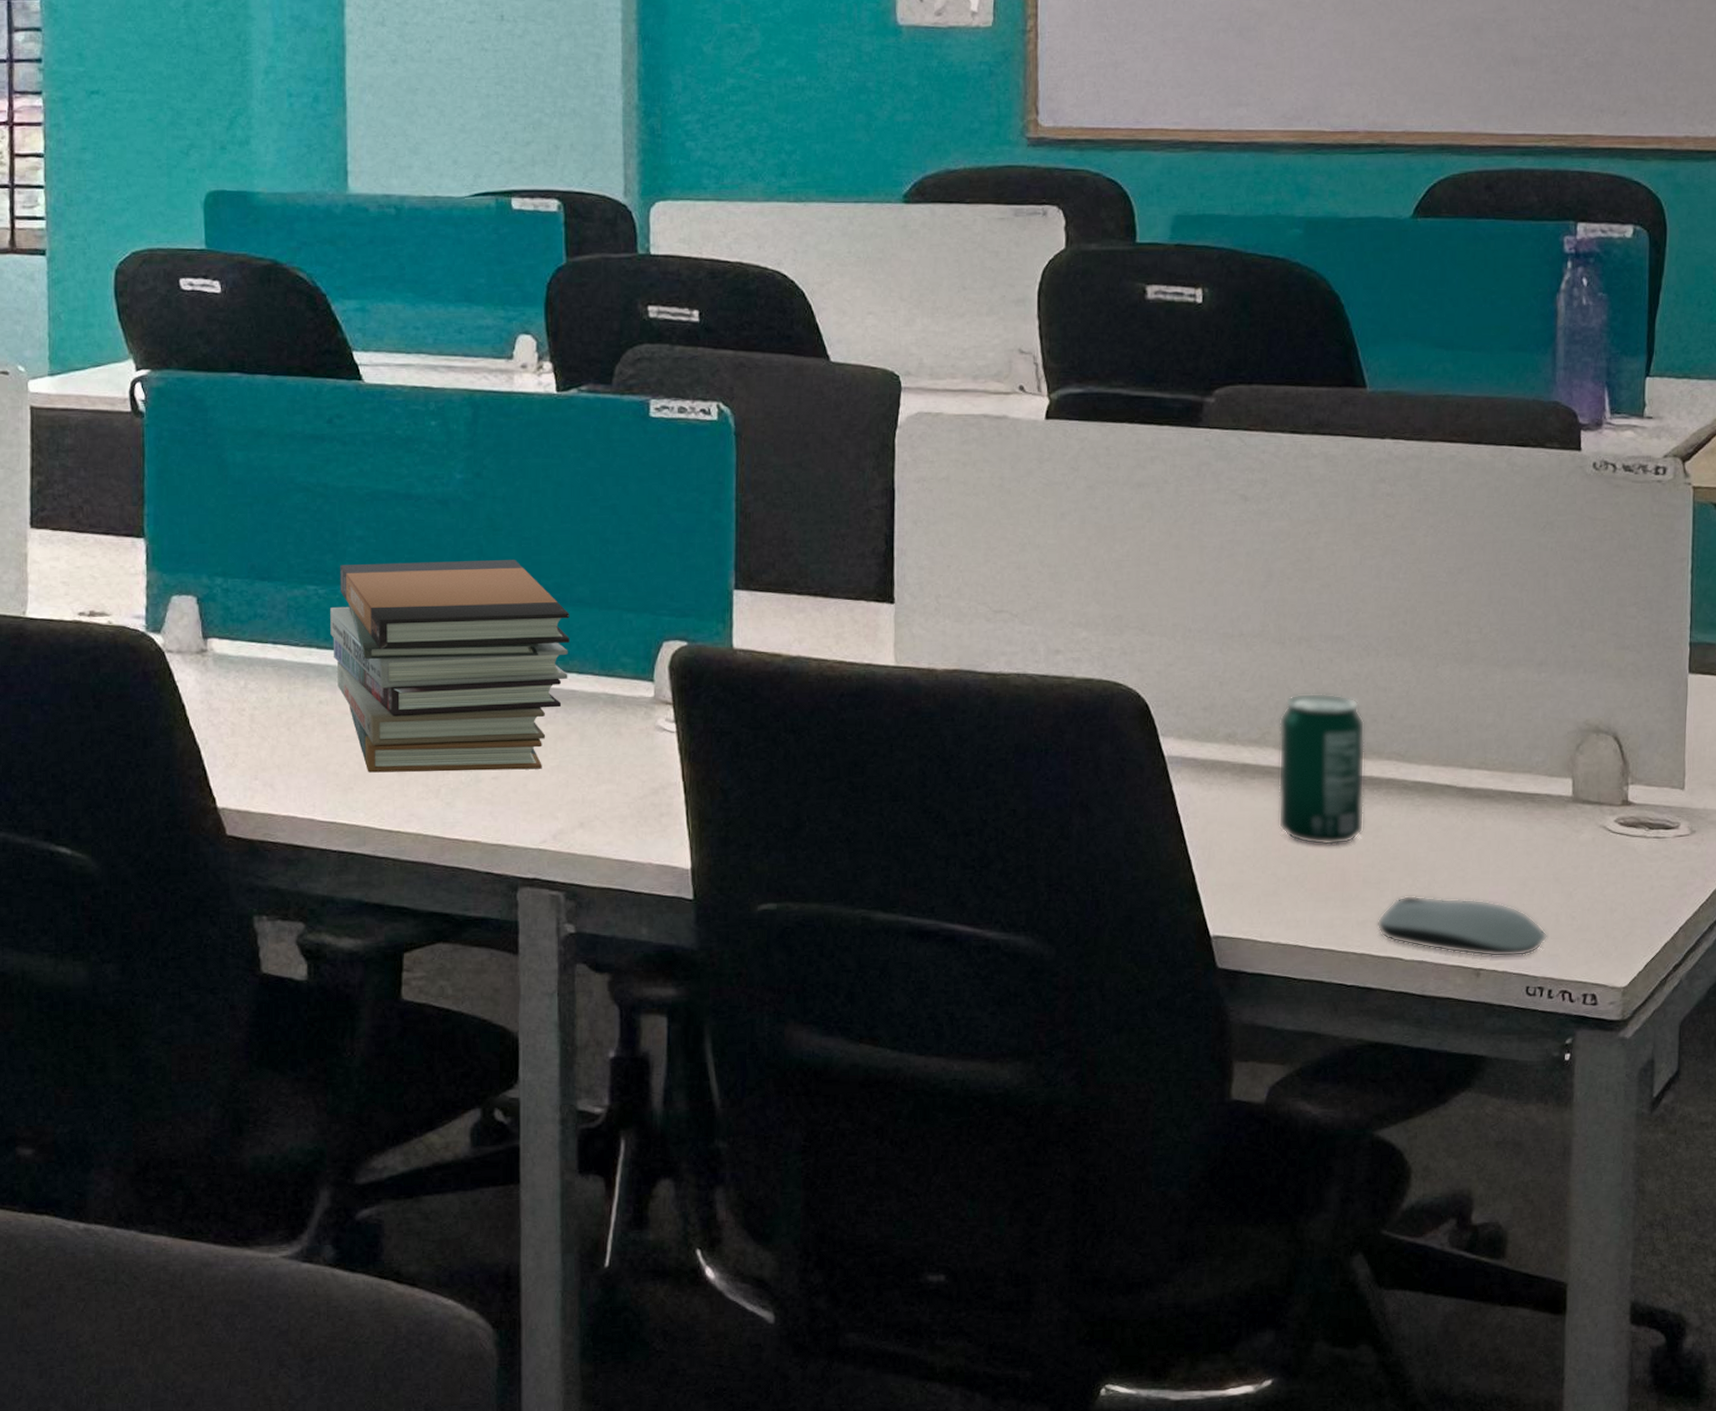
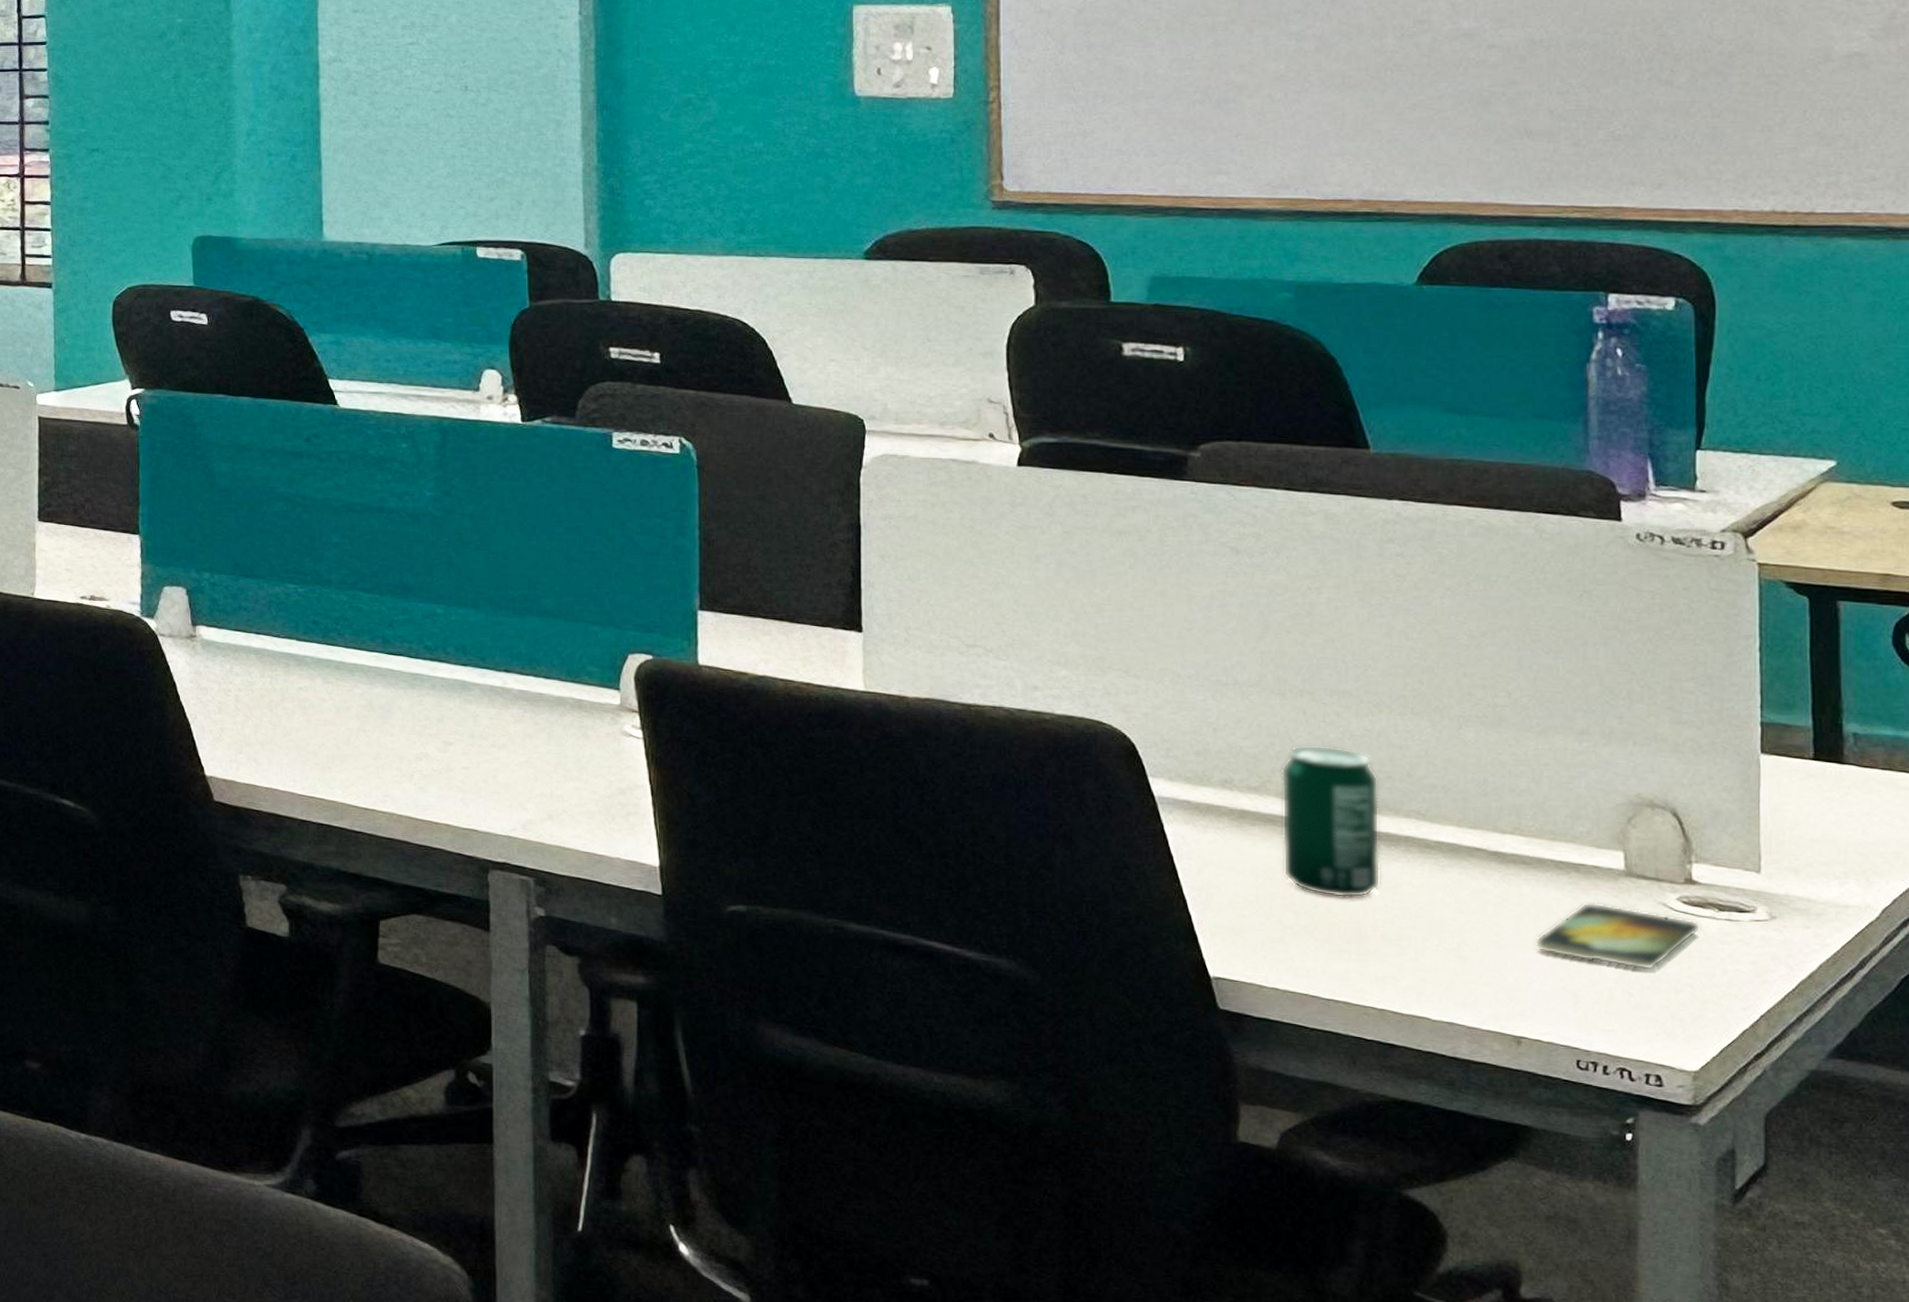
book stack: present [330,560,570,773] -> none [309,568,537,763]
computer mouse: present [1377,895,1548,957] -> none [1399,955,1601,1029]
smartphone: none [1494,831,1634,893] -> present [1534,902,1701,970]

